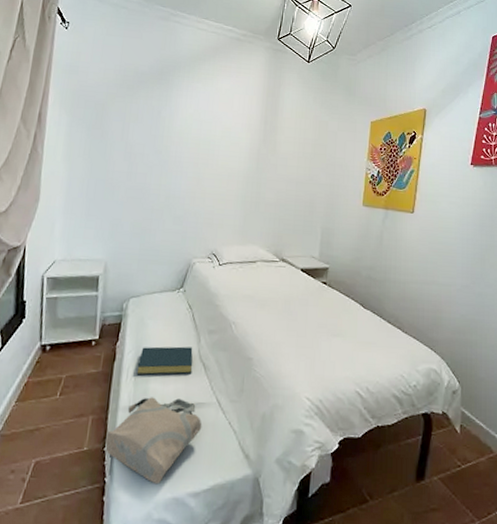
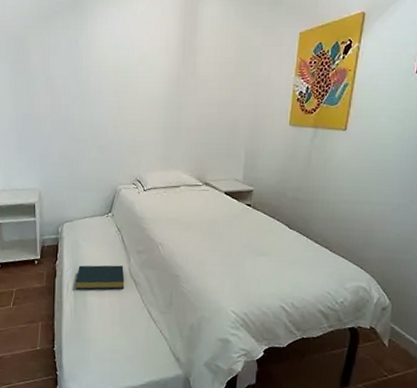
tote bag: present [104,397,203,485] -> none [53,308,136,379]

